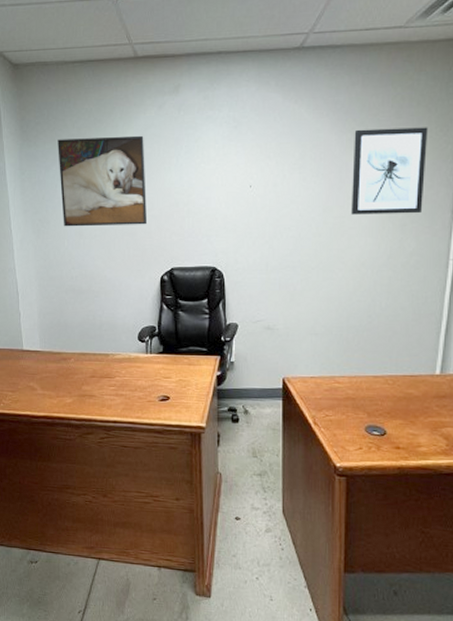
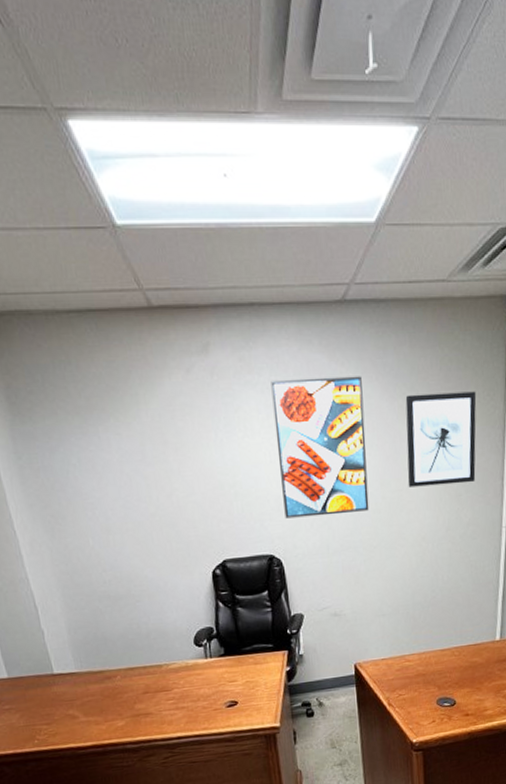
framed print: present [58,135,148,227] -> none [61,405,190,522]
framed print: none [229,112,313,236] -> present [271,376,370,519]

